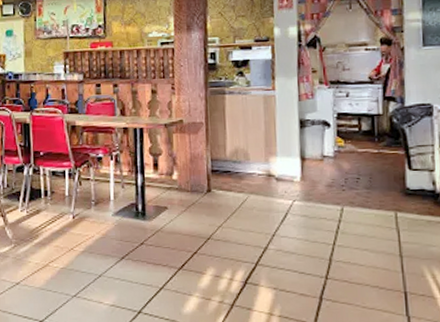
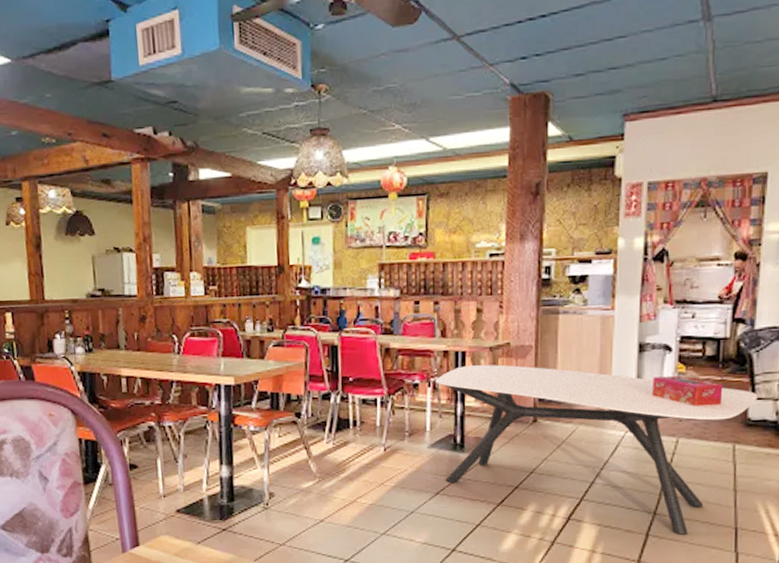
dining table: none [116,139,414,299] -> present [434,364,758,535]
tissue box: none [314,149,381,177] -> present [651,376,723,406]

